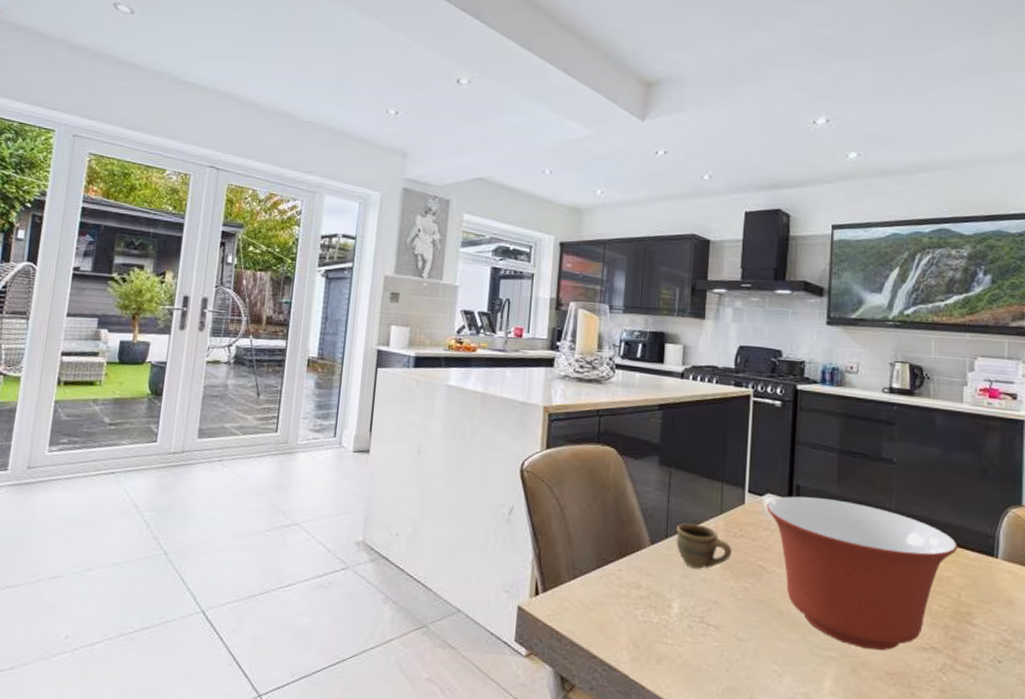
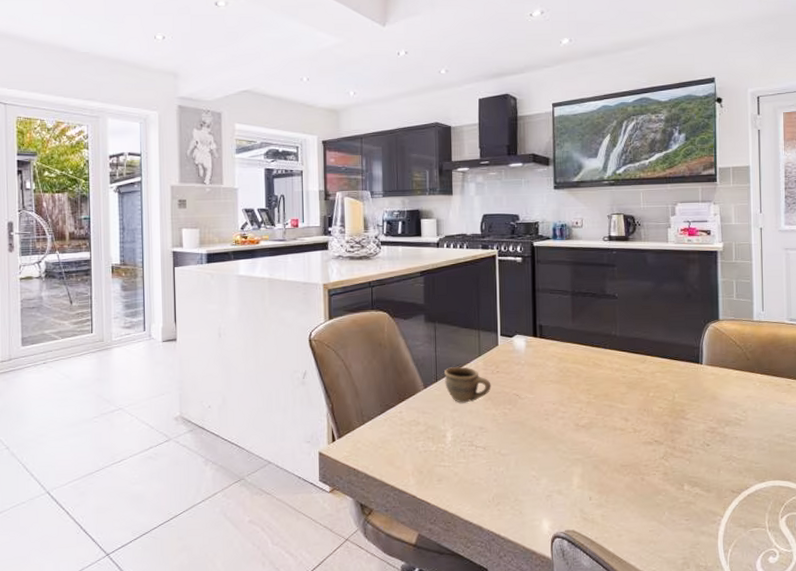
mixing bowl: present [766,496,959,651] -> none [516,333,672,449]

